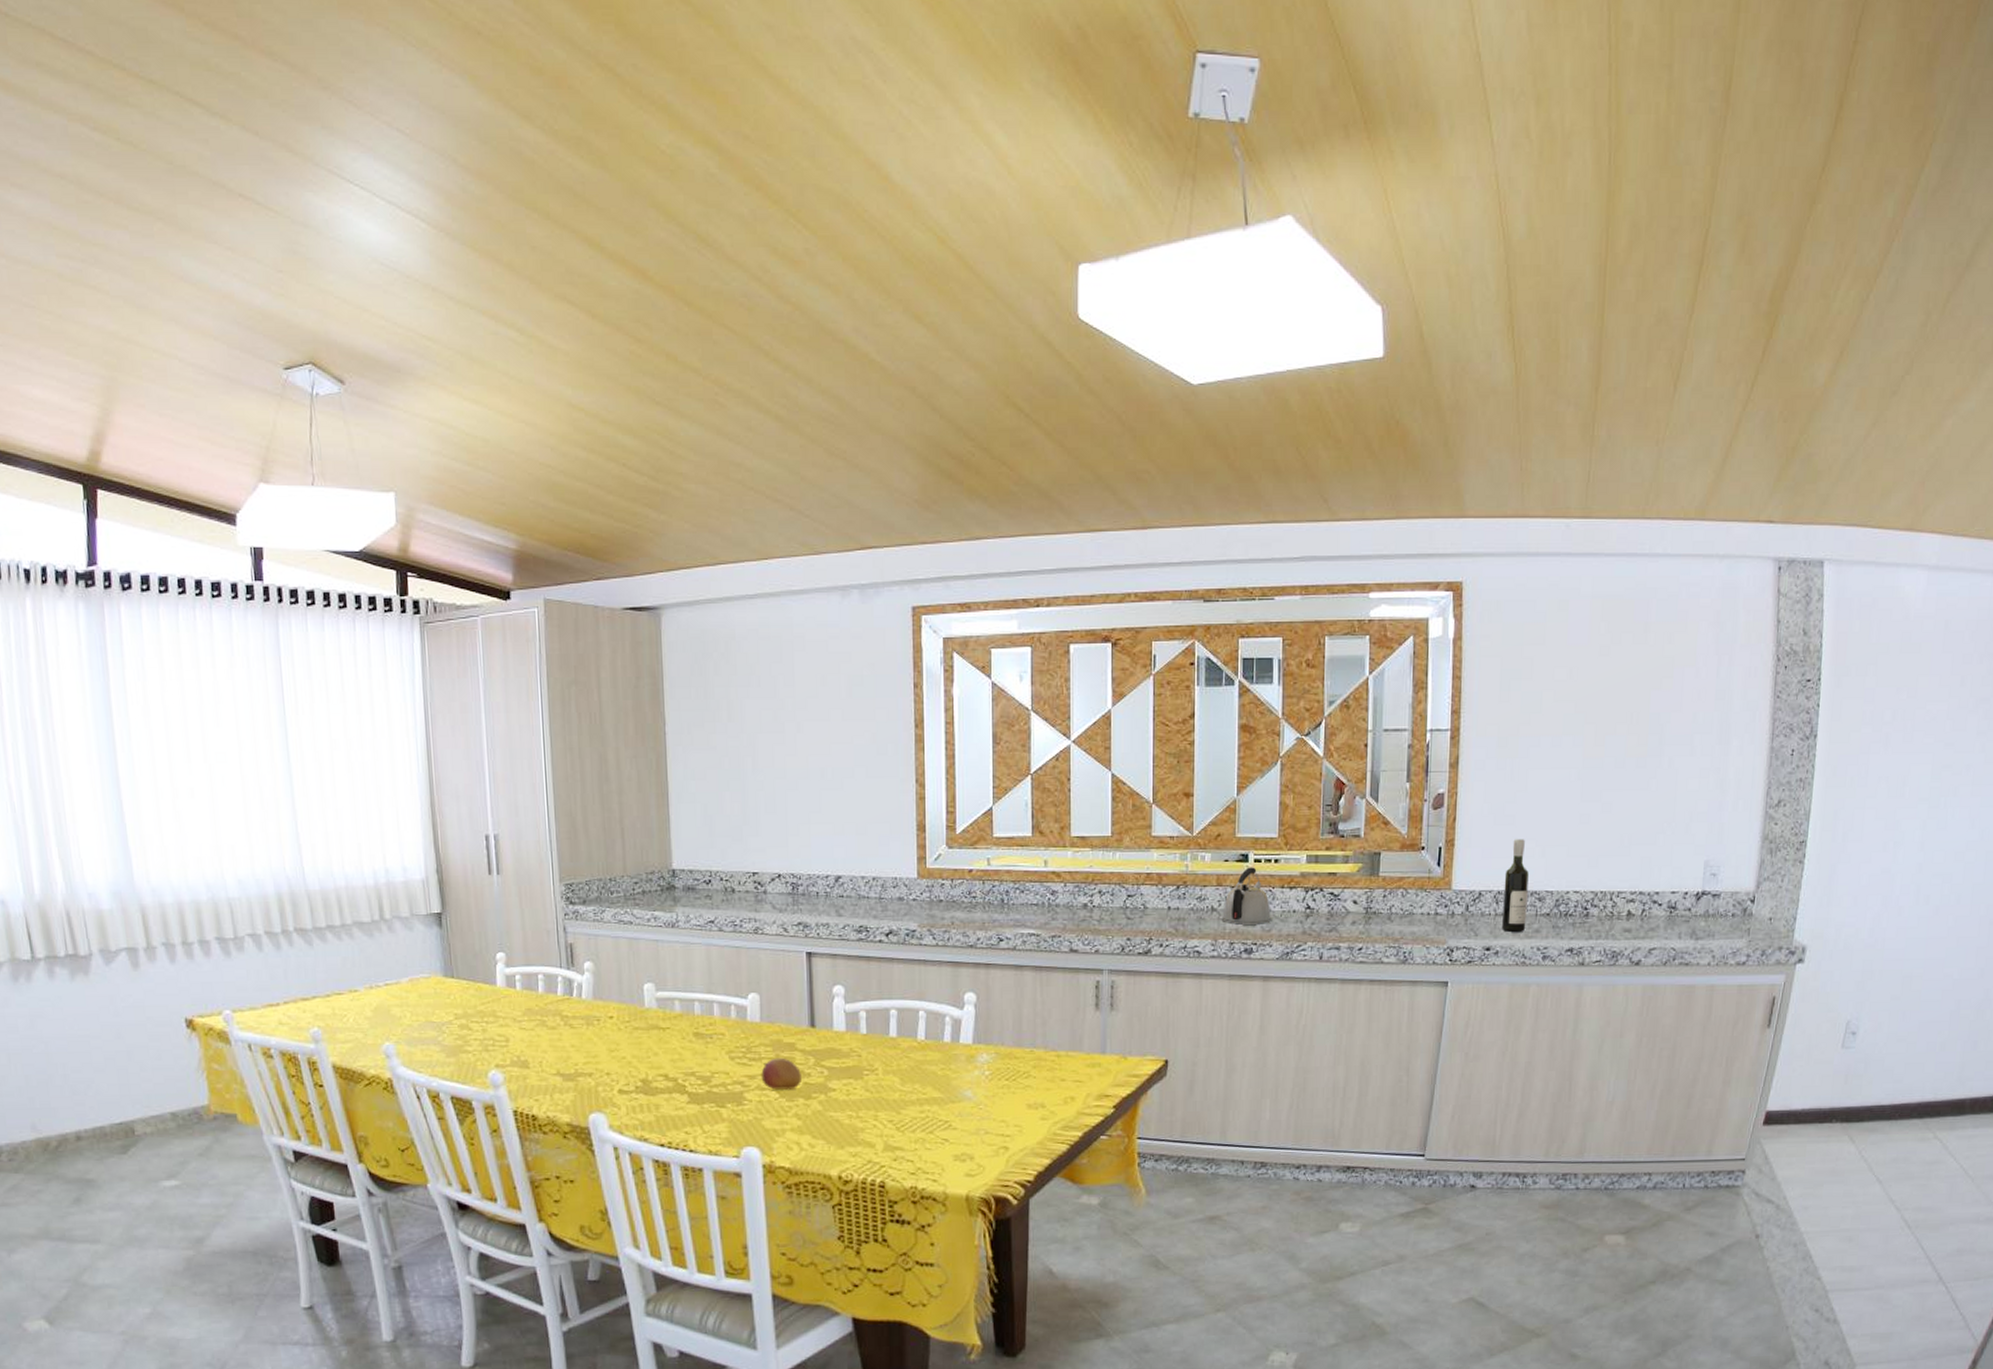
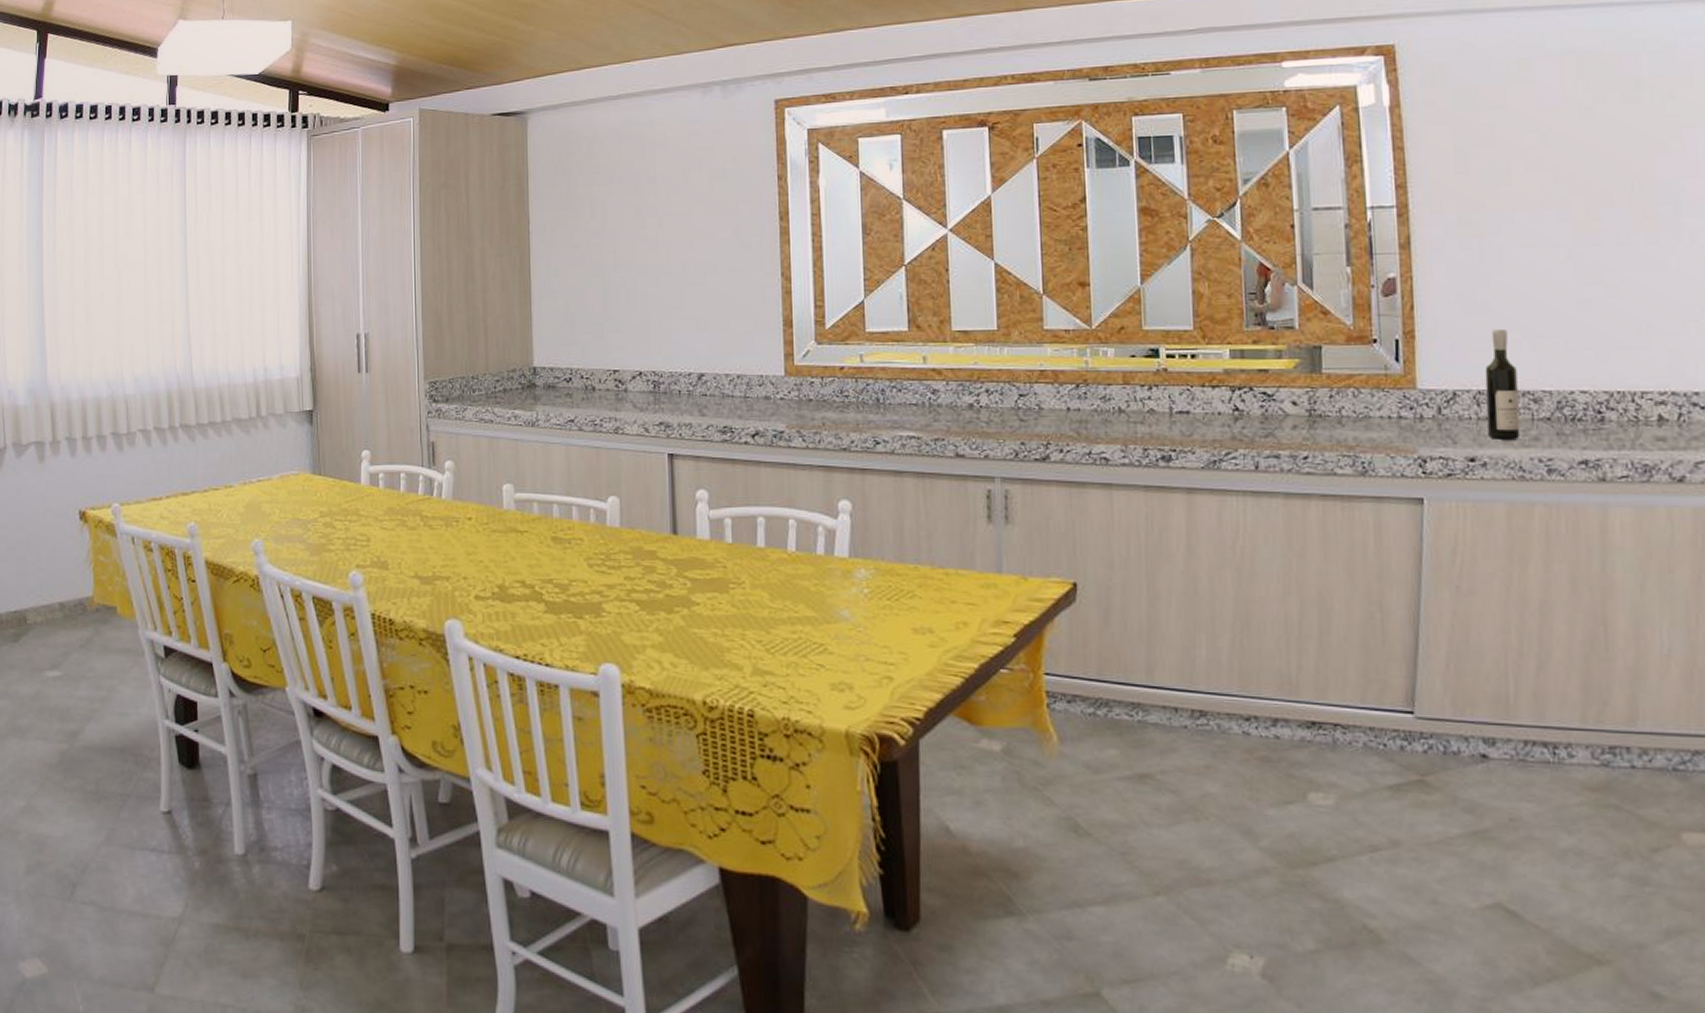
fruit: present [761,1057,801,1090] -> none [620,566,663,602]
kettle: present [1222,867,1271,927] -> none [1132,363,1192,431]

